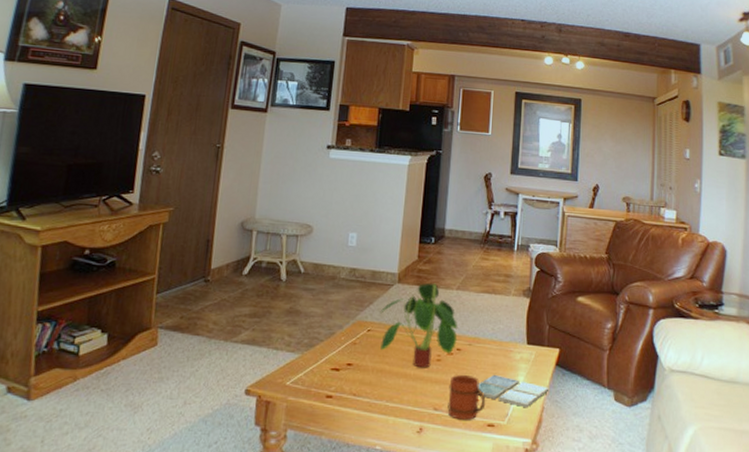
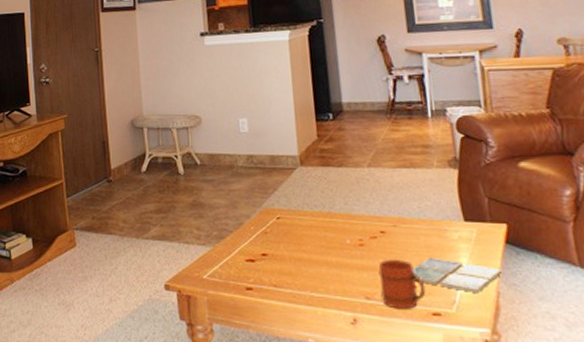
plant: present [379,282,458,368] -> none [286,162,379,254]

